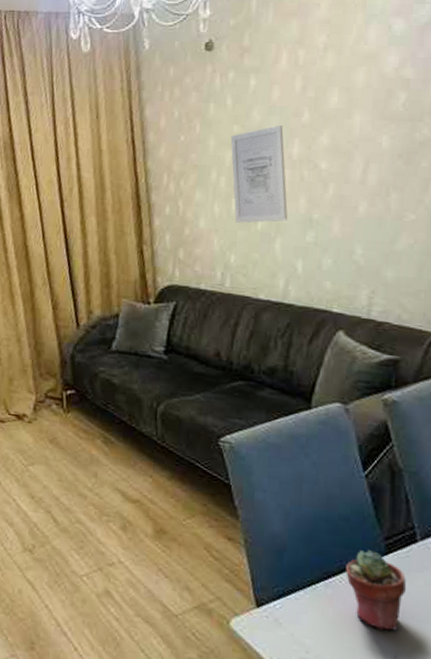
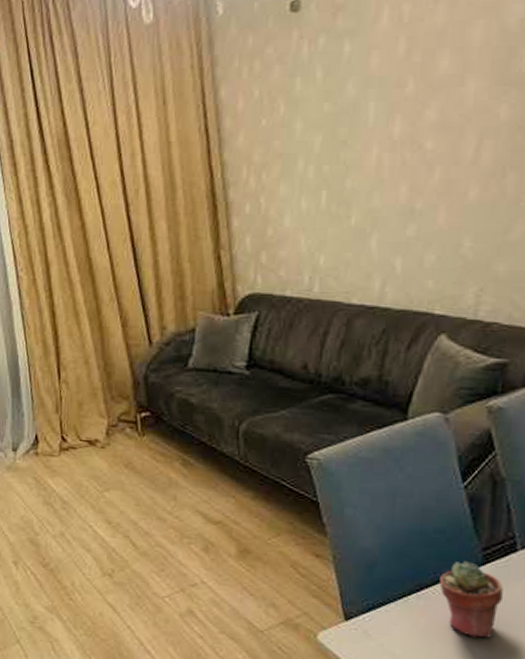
wall art: present [230,125,288,223] -> none [320,100,386,219]

